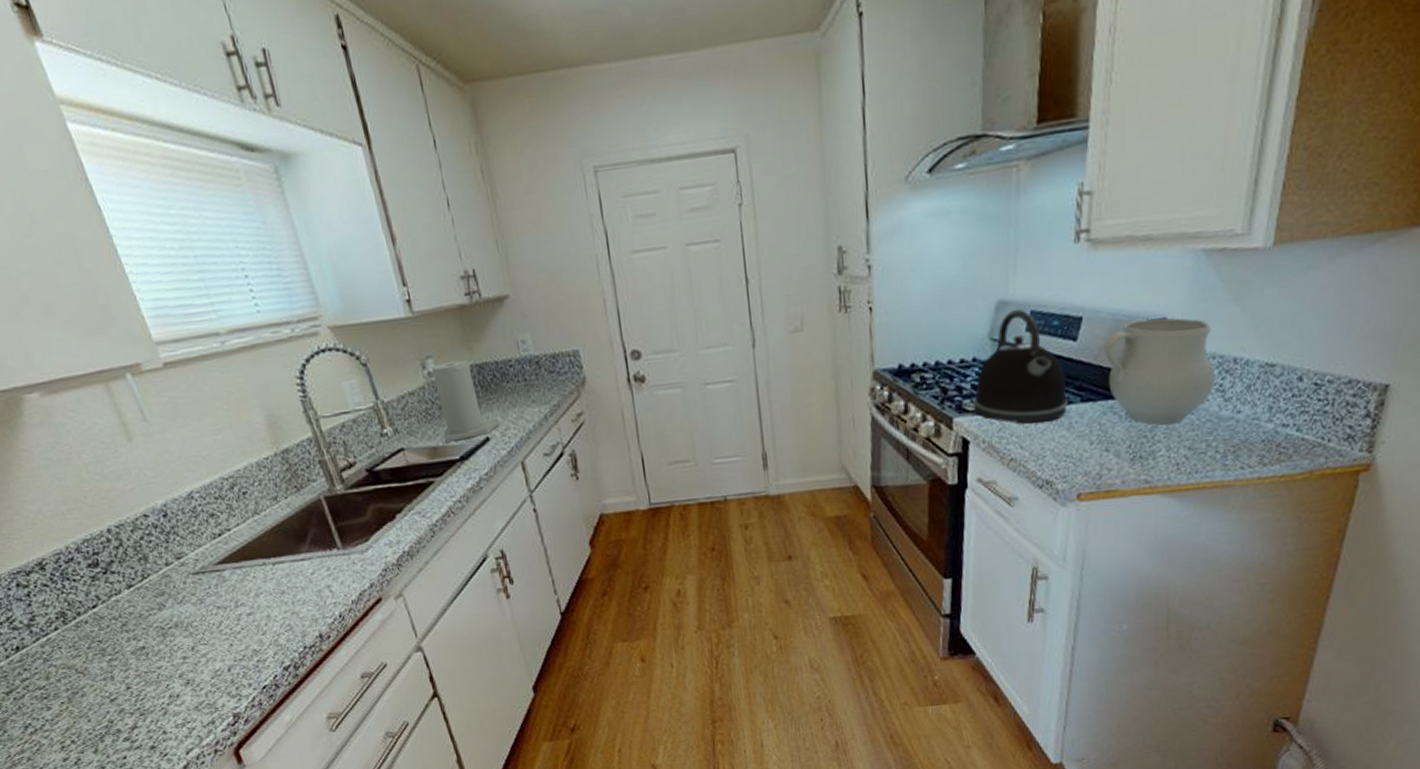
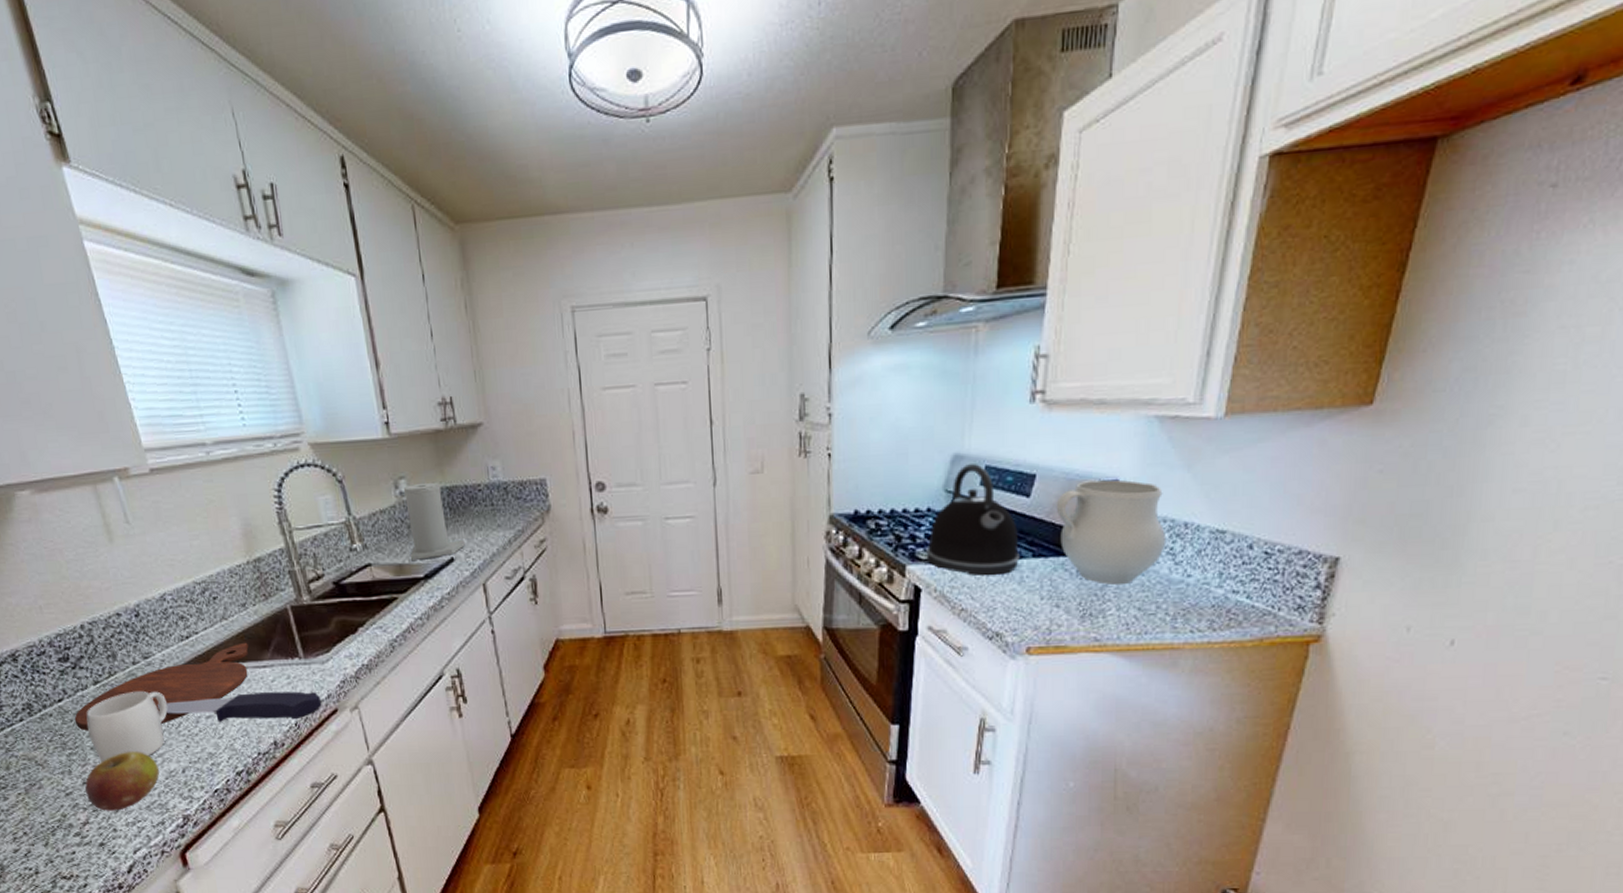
cutting board: none [111,536,287,636] -> present [74,642,249,731]
mug: none [123,591,207,667] -> present [86,691,168,763]
fruit: none [129,652,205,714] -> present [85,751,160,811]
knife: none [196,582,365,618] -> present [158,691,322,722]

